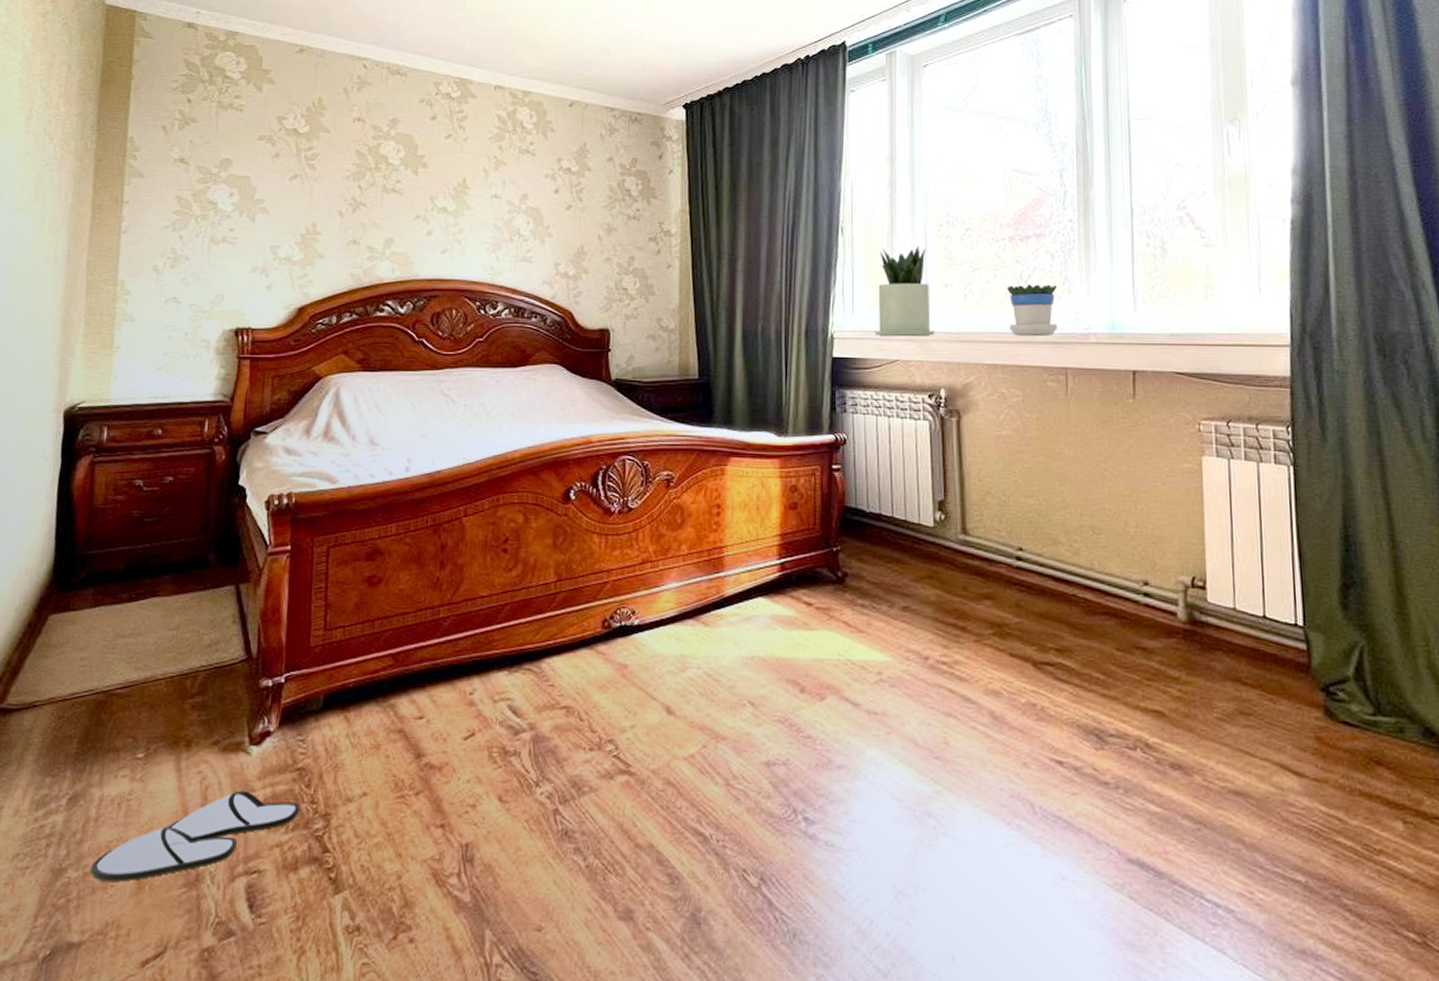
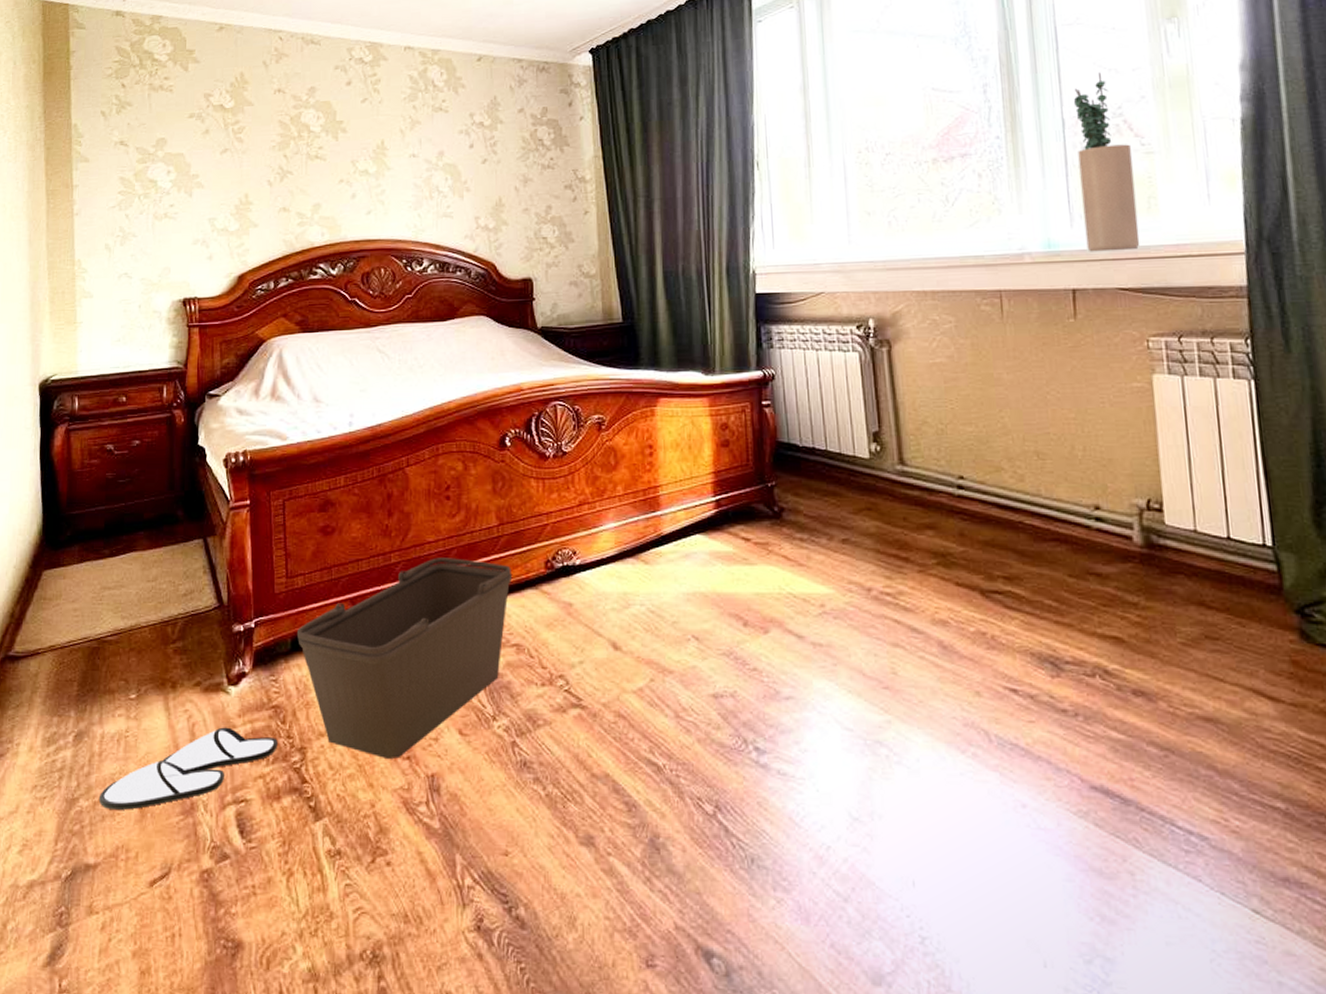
bicycle basket: none [331,613,568,827] -> present [297,557,513,759]
planter: present [875,246,935,337] -> none [797,174,860,270]
flowerpot: present [1007,284,1057,337] -> none [932,205,989,261]
vase: none [1142,166,1196,337] -> present [1073,72,1140,252]

